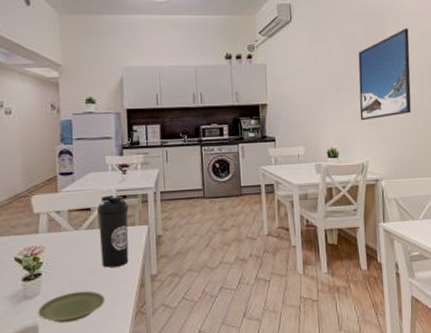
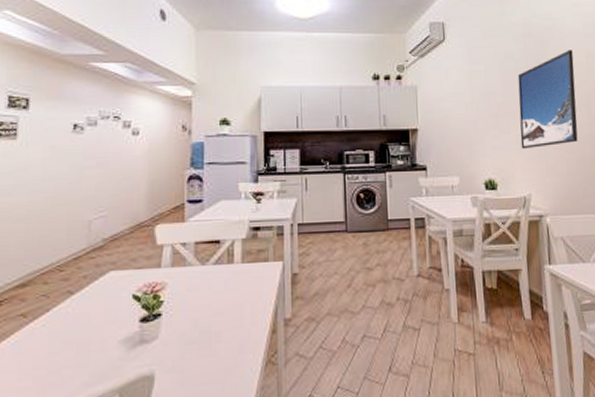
plate: present [38,290,105,324] -> none [155,335,231,373]
water bottle: present [96,195,129,268] -> none [226,226,262,309]

